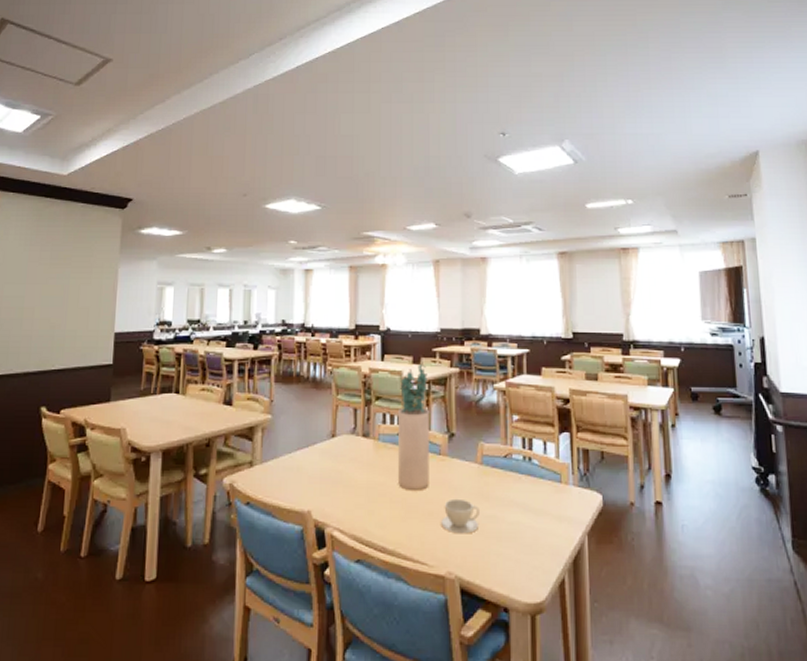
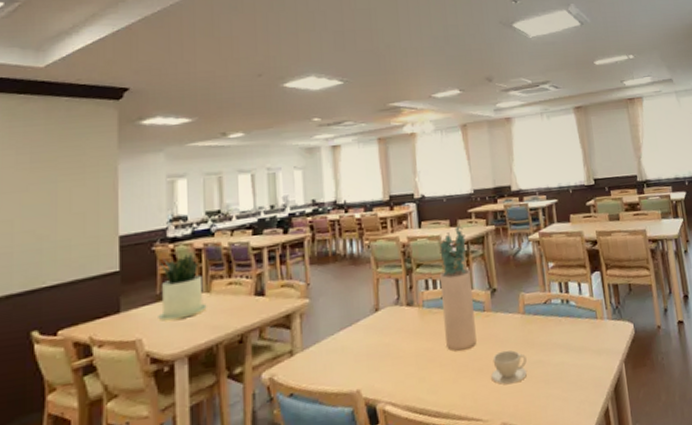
planter: none [140,356,182,415] -> present [158,252,207,321]

